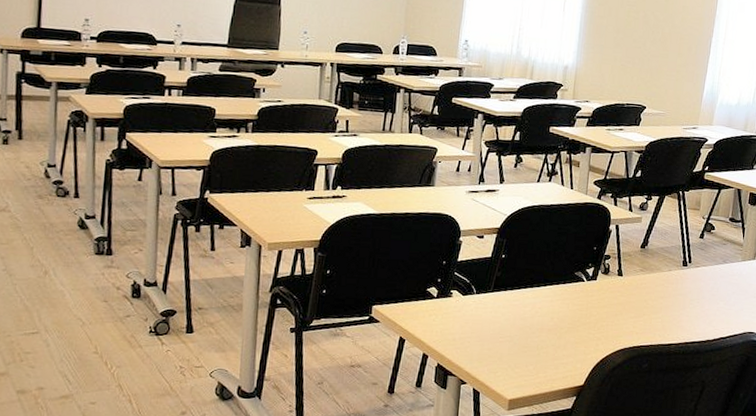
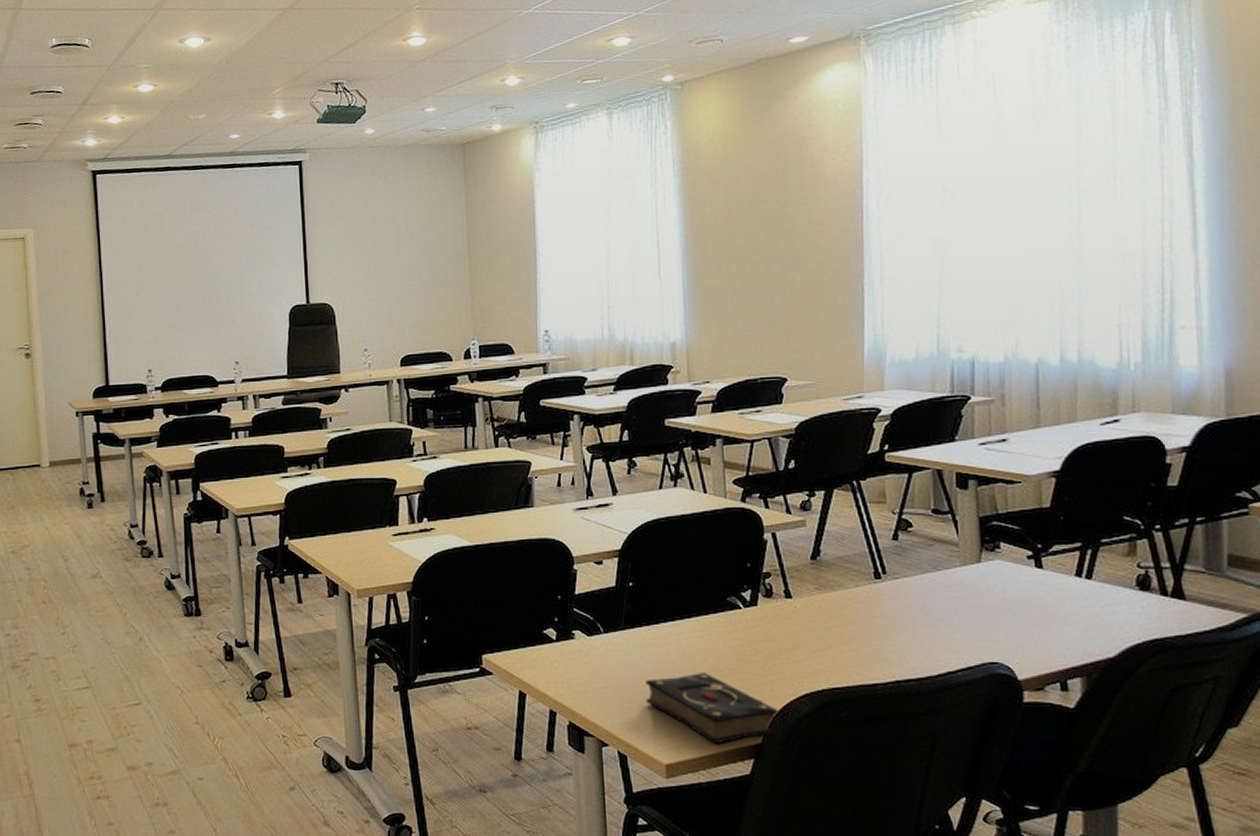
book: none [501,329,600,385] -> present [645,673,780,745]

